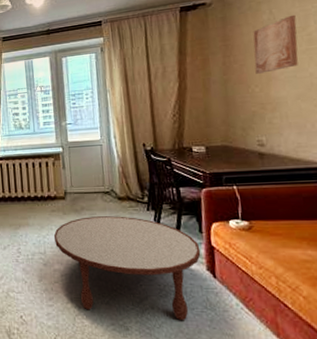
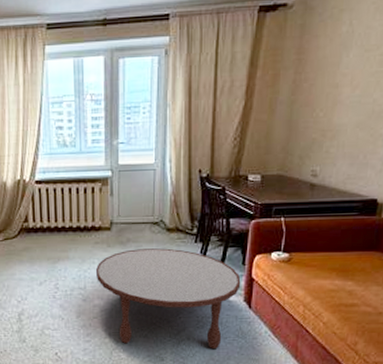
wall art: present [253,14,298,74] -> none [323,29,374,96]

